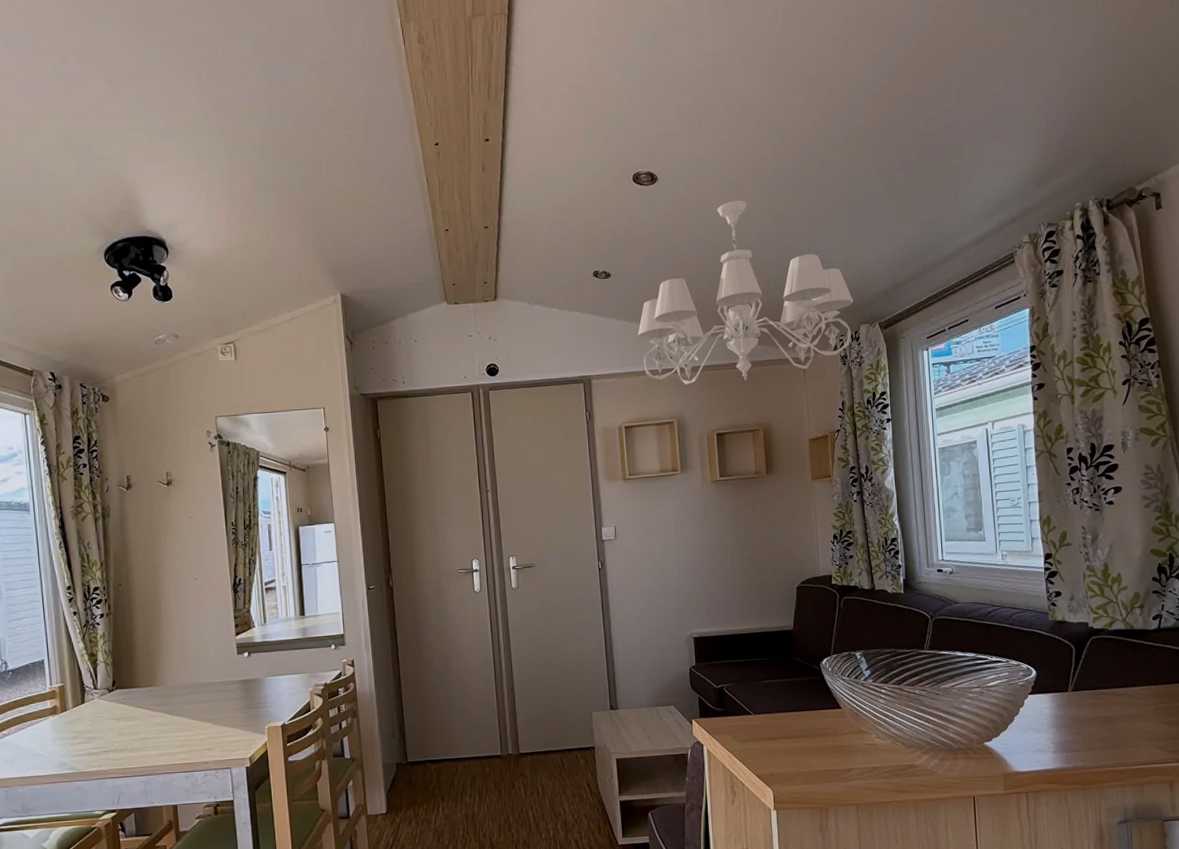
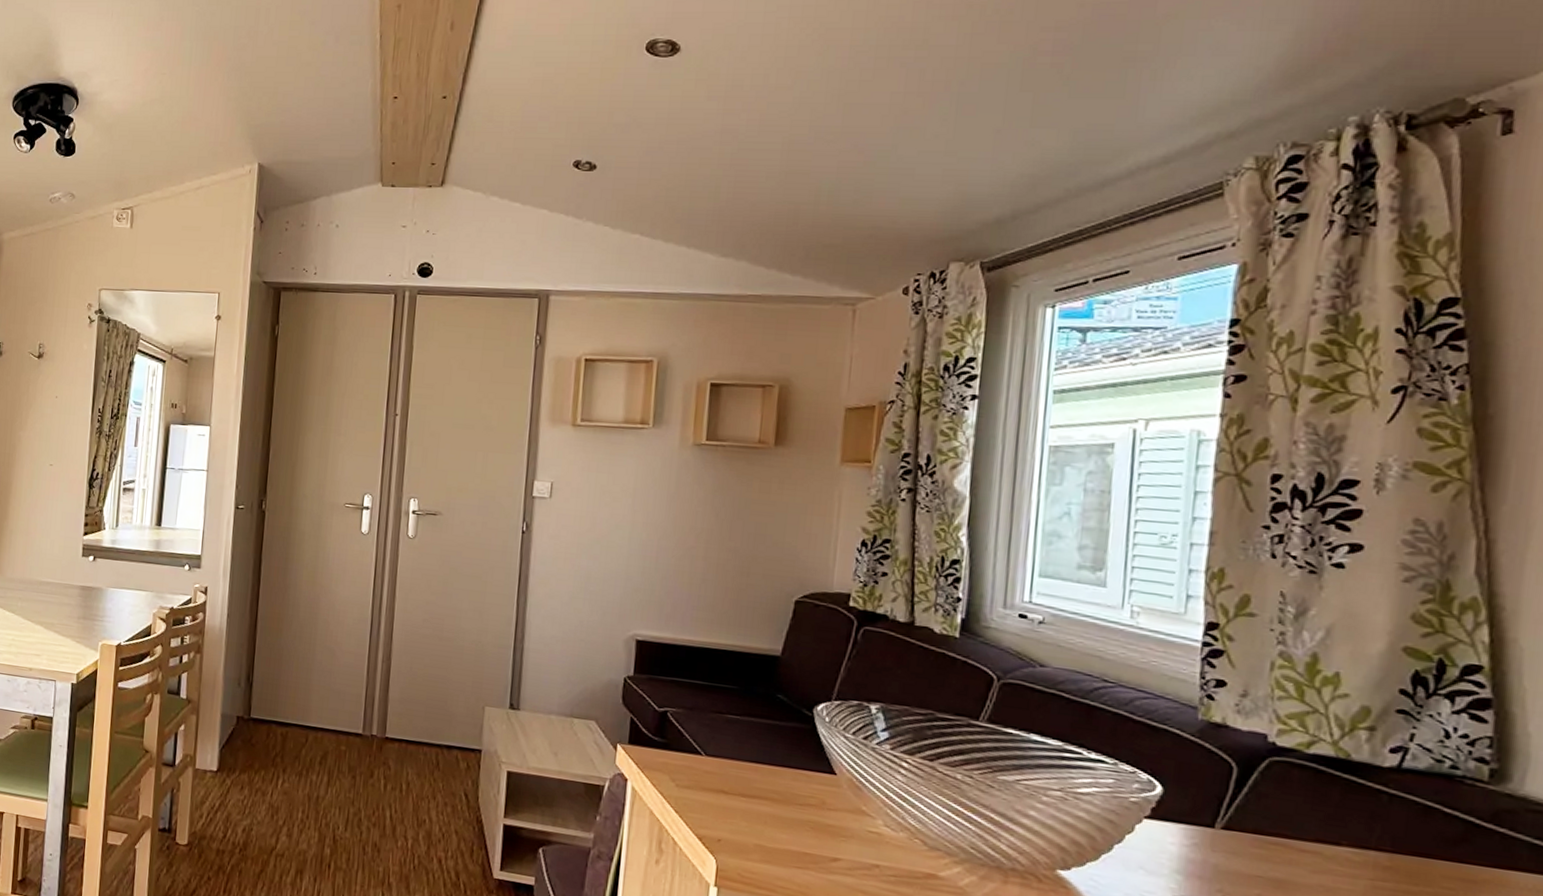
chandelier: present [638,200,853,385] -> none [621,82,945,319]

